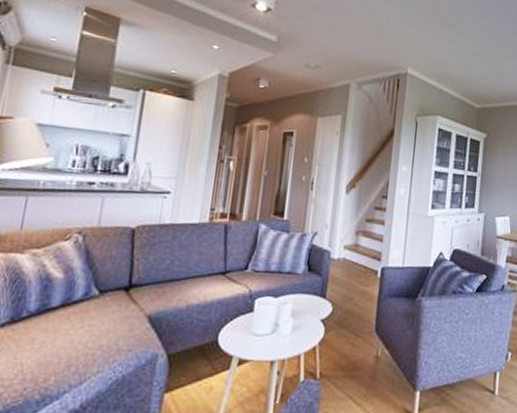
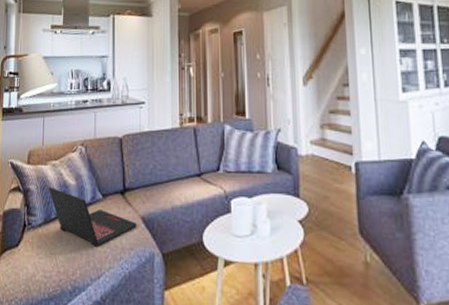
laptop: none [21,280,140,349] -> present [48,187,137,247]

